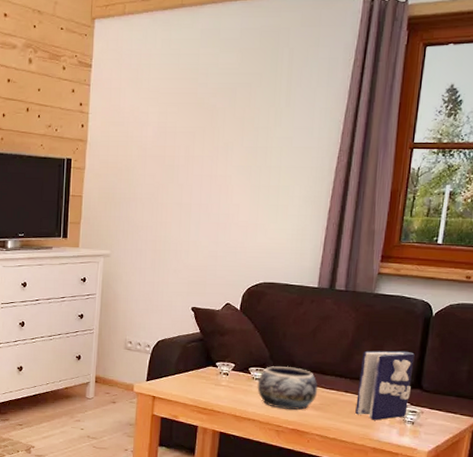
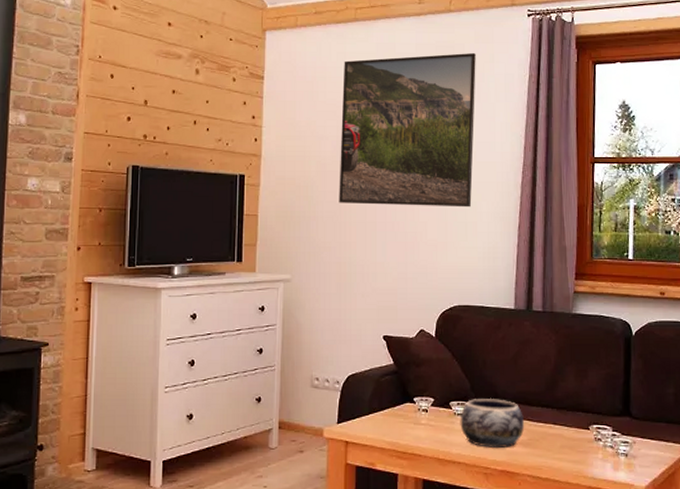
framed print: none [157,37,301,191] -> present [339,53,476,208]
book: present [355,350,415,420] -> none [566,375,620,455]

